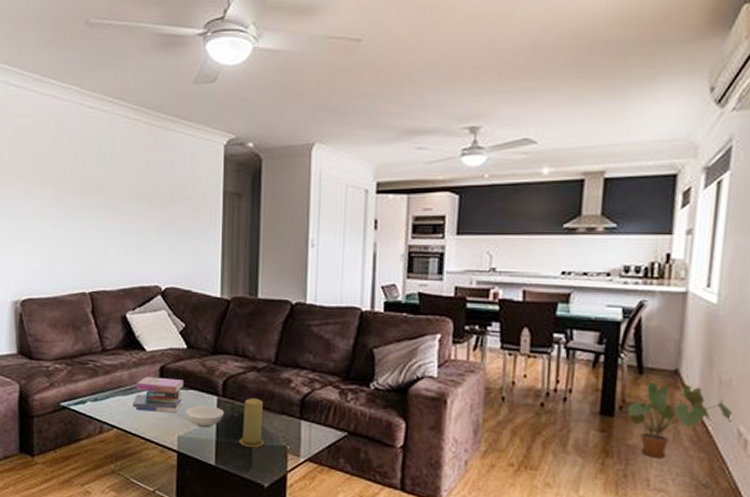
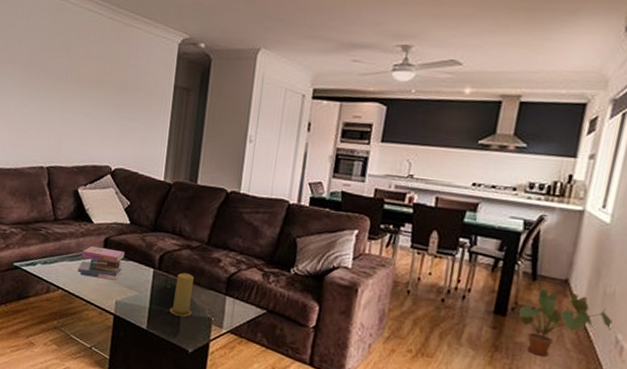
bowl: present [185,405,225,428] -> none [124,275,159,296]

